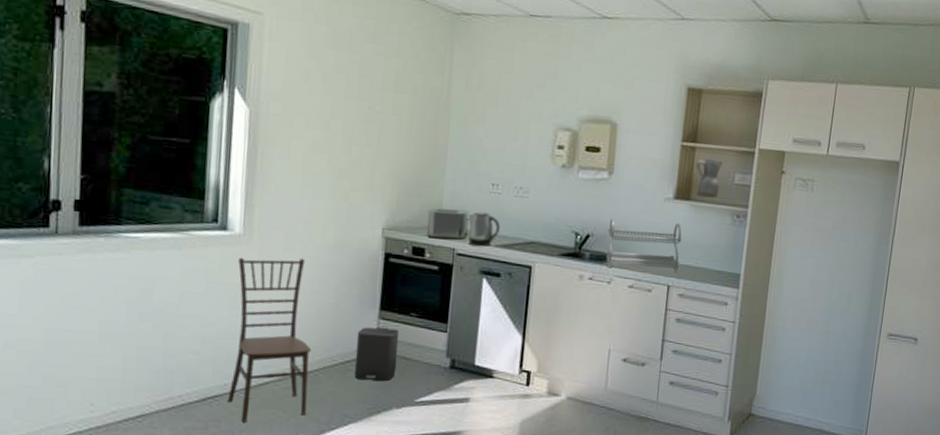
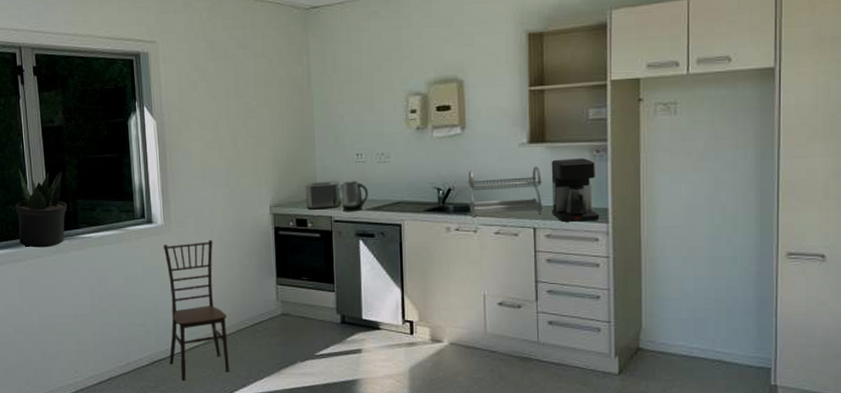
planter: none [28,137,109,244] -> present [16,168,68,248]
pedal bin: present [354,326,400,381] -> none [261,292,297,338]
coffee maker: none [687,219,734,285] -> present [551,158,600,222]
ceramic pitcher: present [695,159,723,198] -> none [546,99,574,137]

